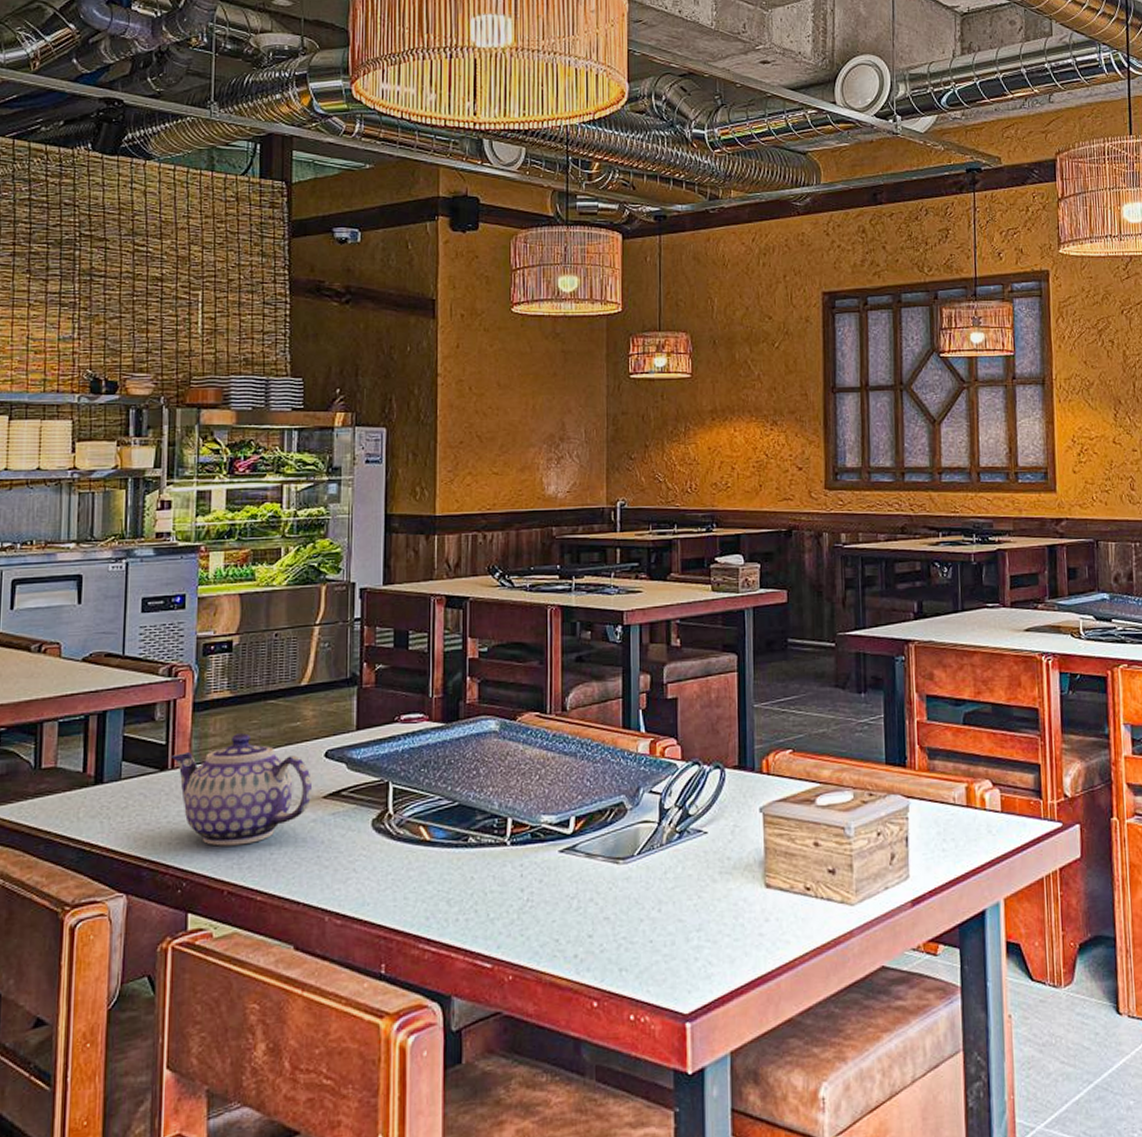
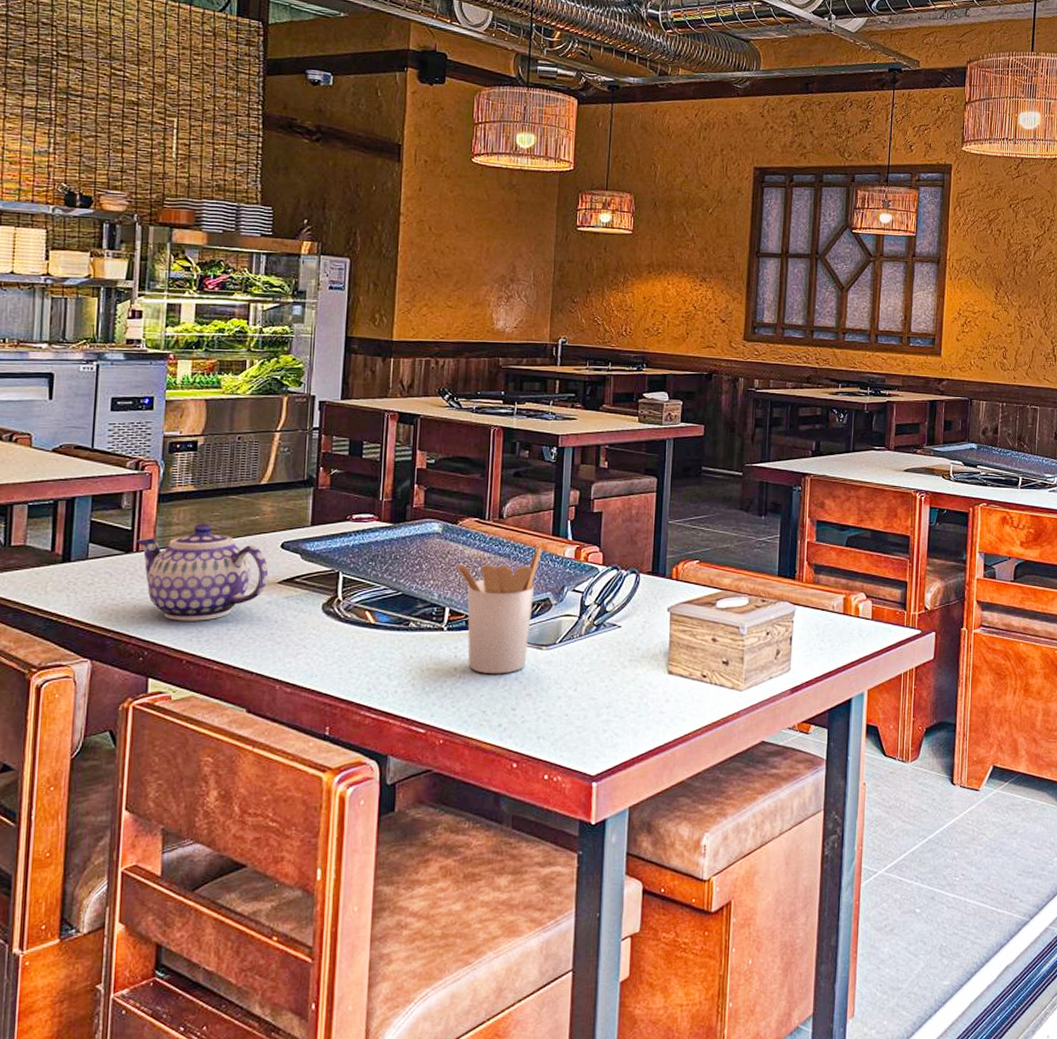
utensil holder: none [517,743,612,895] -> present [456,548,542,674]

